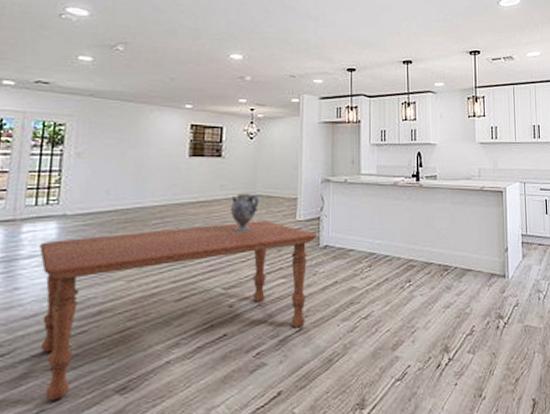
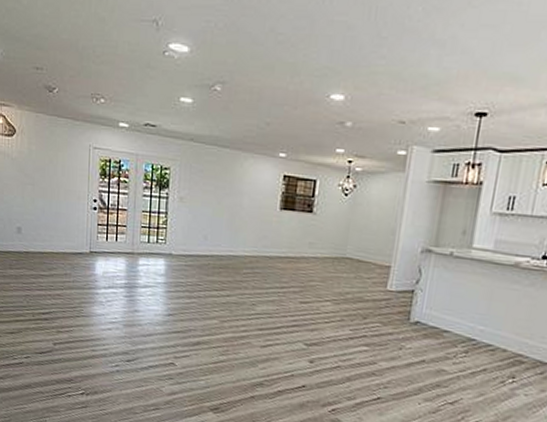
dining table: present [40,221,317,400] -> none [152,275,408,404]
ceramic jug: present [231,193,259,232] -> none [318,253,349,295]

